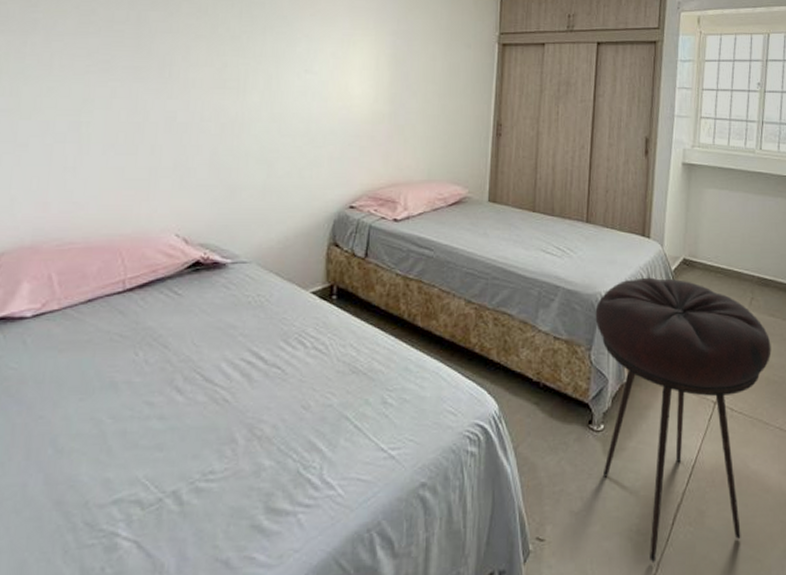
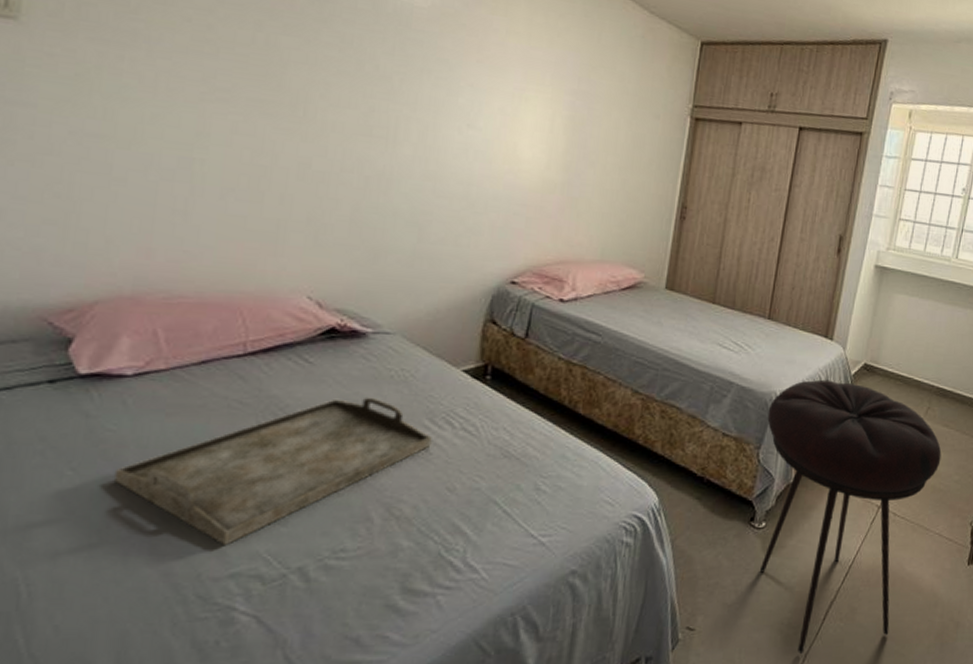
serving tray: none [16,323,287,472] -> present [115,397,432,545]

